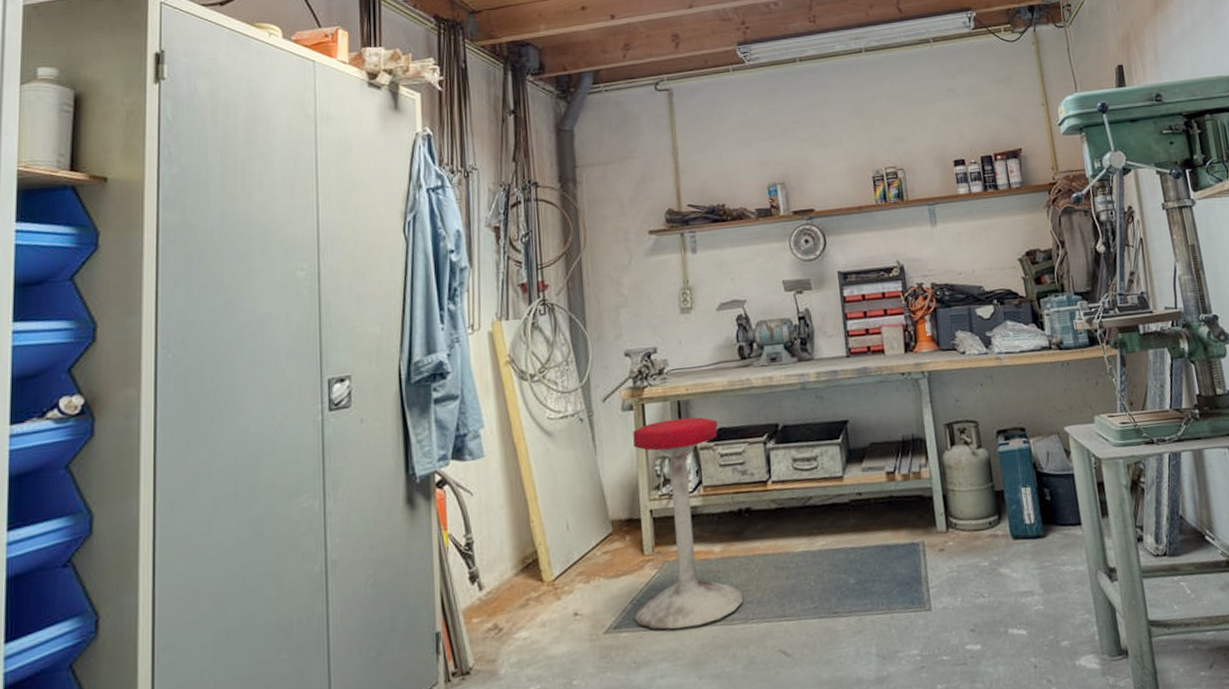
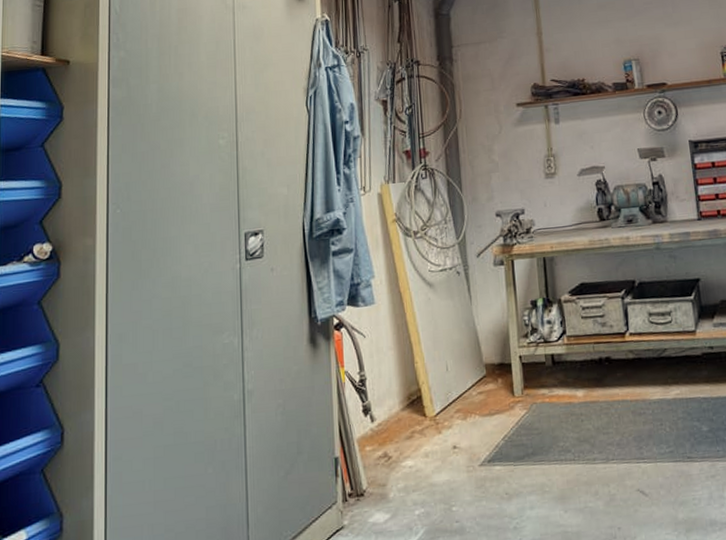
stool: present [633,417,744,630] -> none [504,272,605,466]

